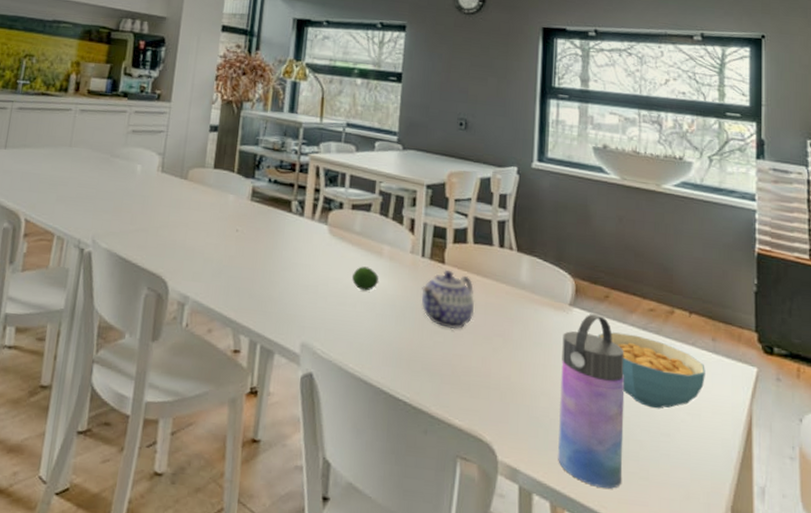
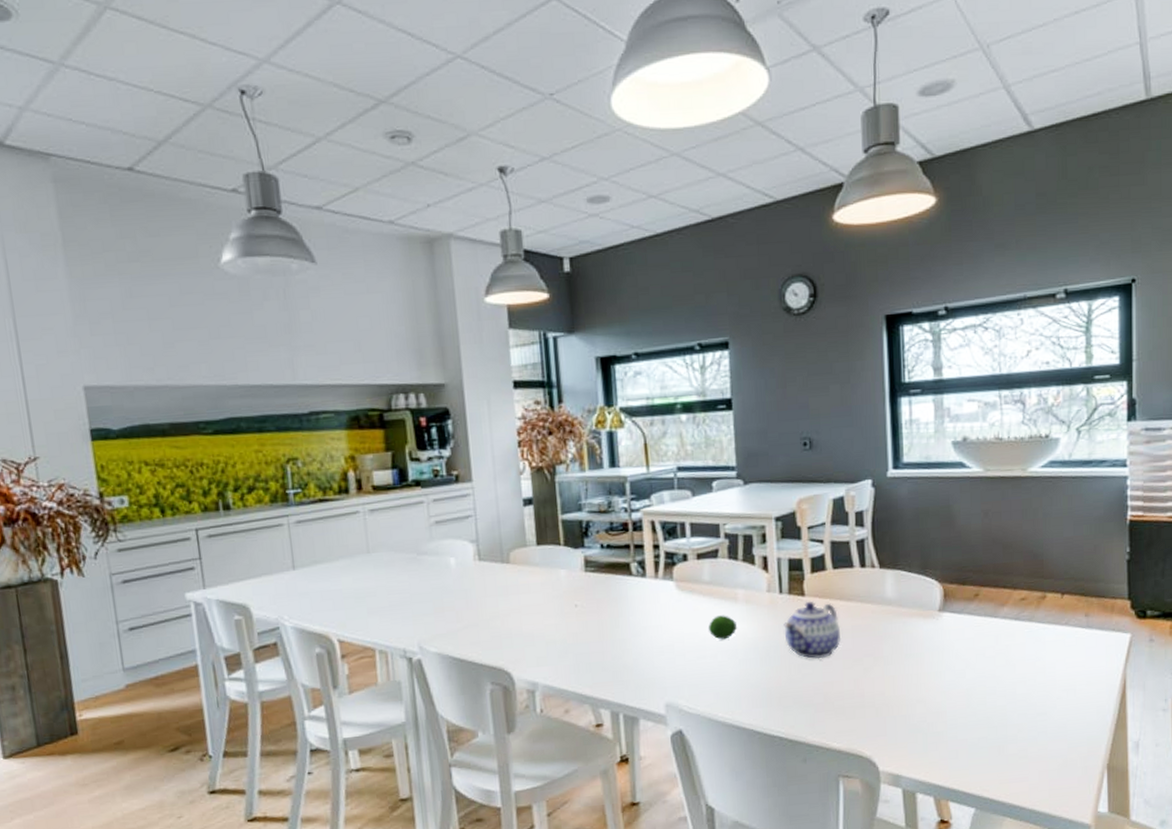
water bottle: present [558,313,625,489] -> none [934,614,1002,775]
cereal bowl: present [597,332,705,409] -> none [969,626,1079,693]

